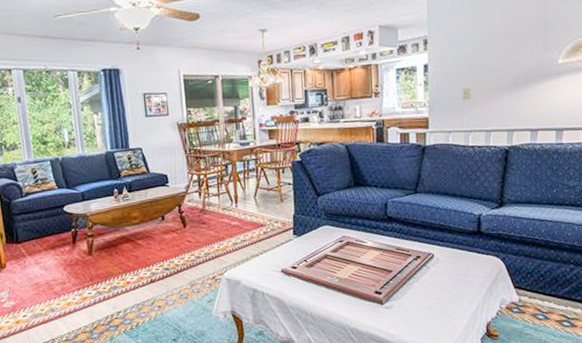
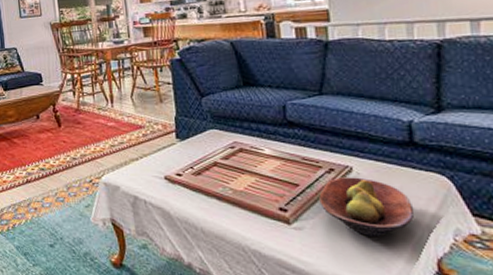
fruit bowl: none [407,262,475,309] -> present [319,177,415,236]

